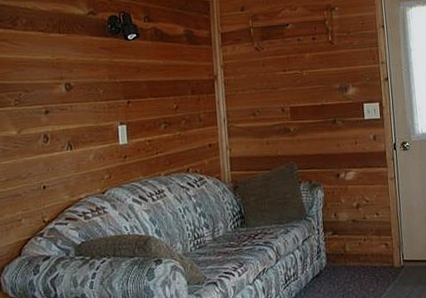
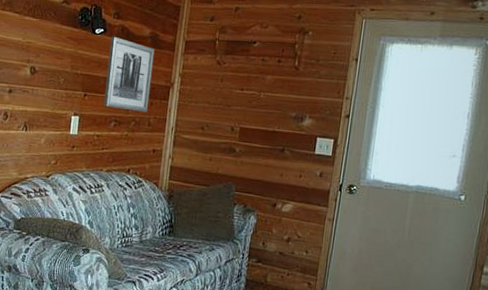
wall art: none [145,39,196,111] -> present [103,36,155,112]

